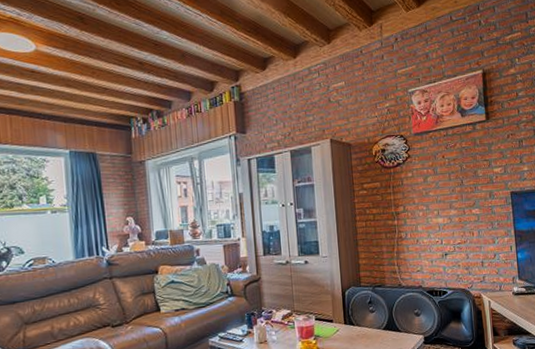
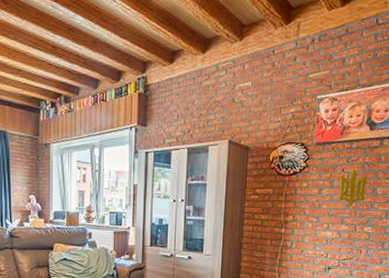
emblem: none [441,154,468,191] -> present [338,168,368,207]

